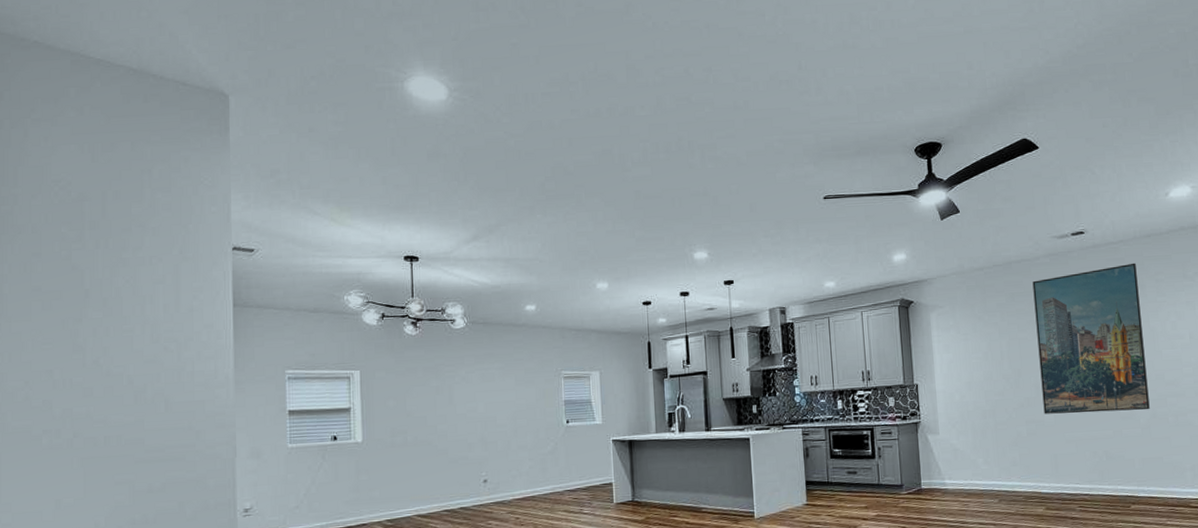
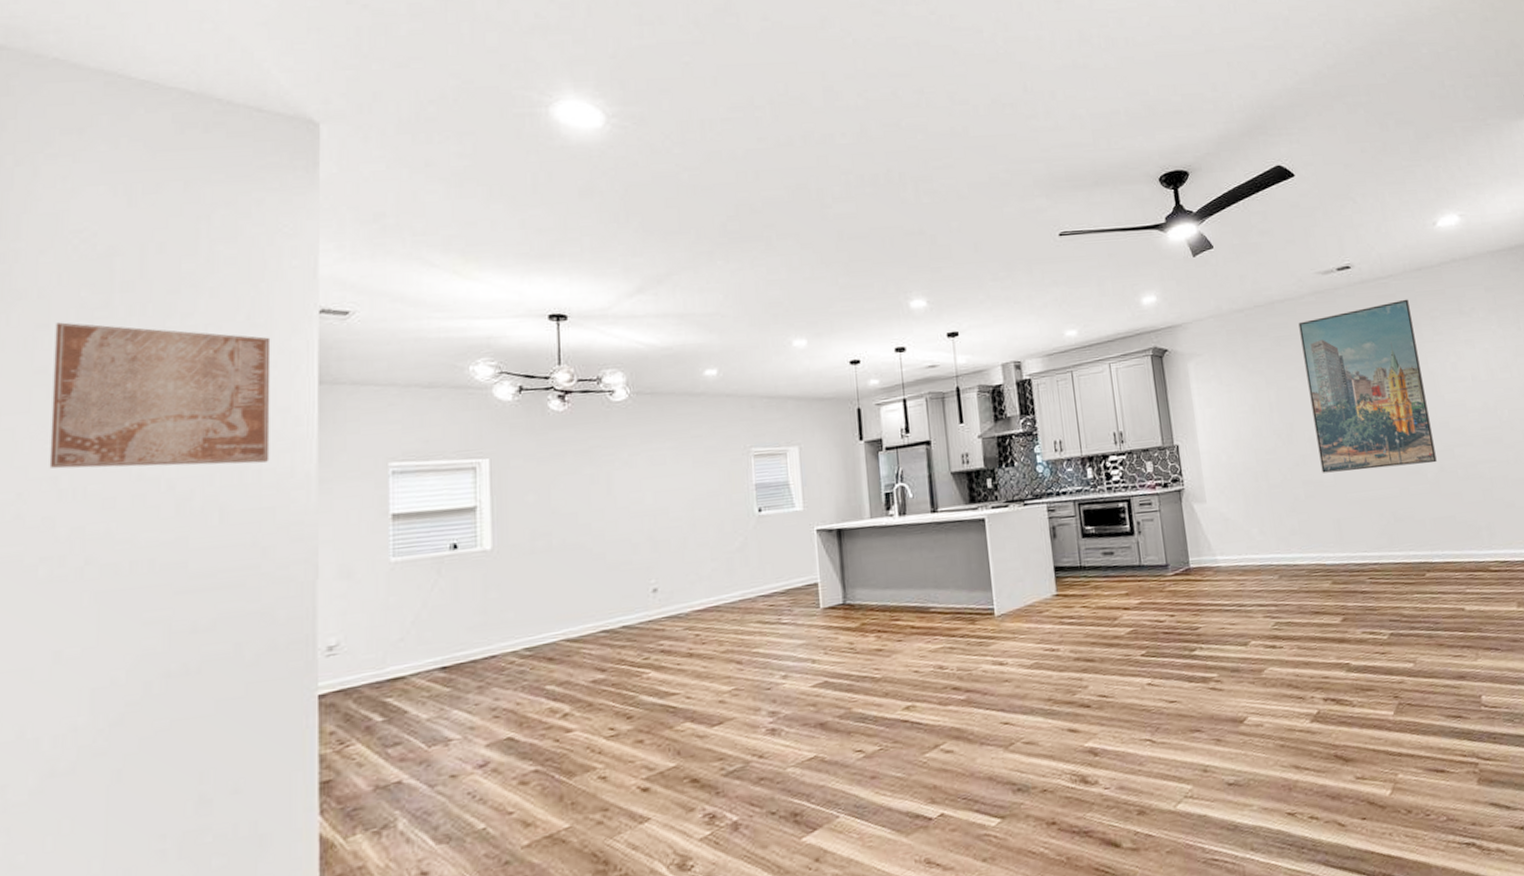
wall art: none [45,252,199,367] -> present [49,322,271,469]

